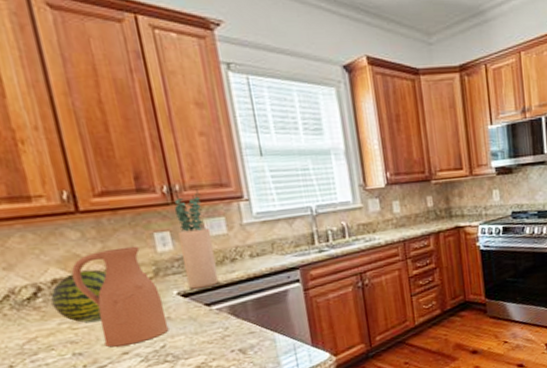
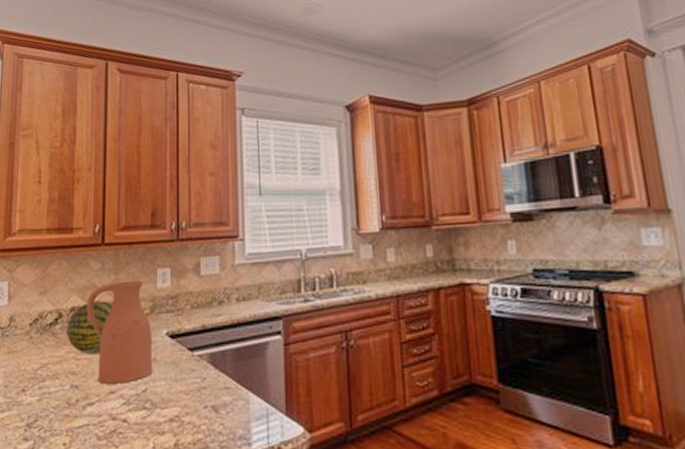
vase: present [174,189,219,290] -> none [176,227,205,331]

